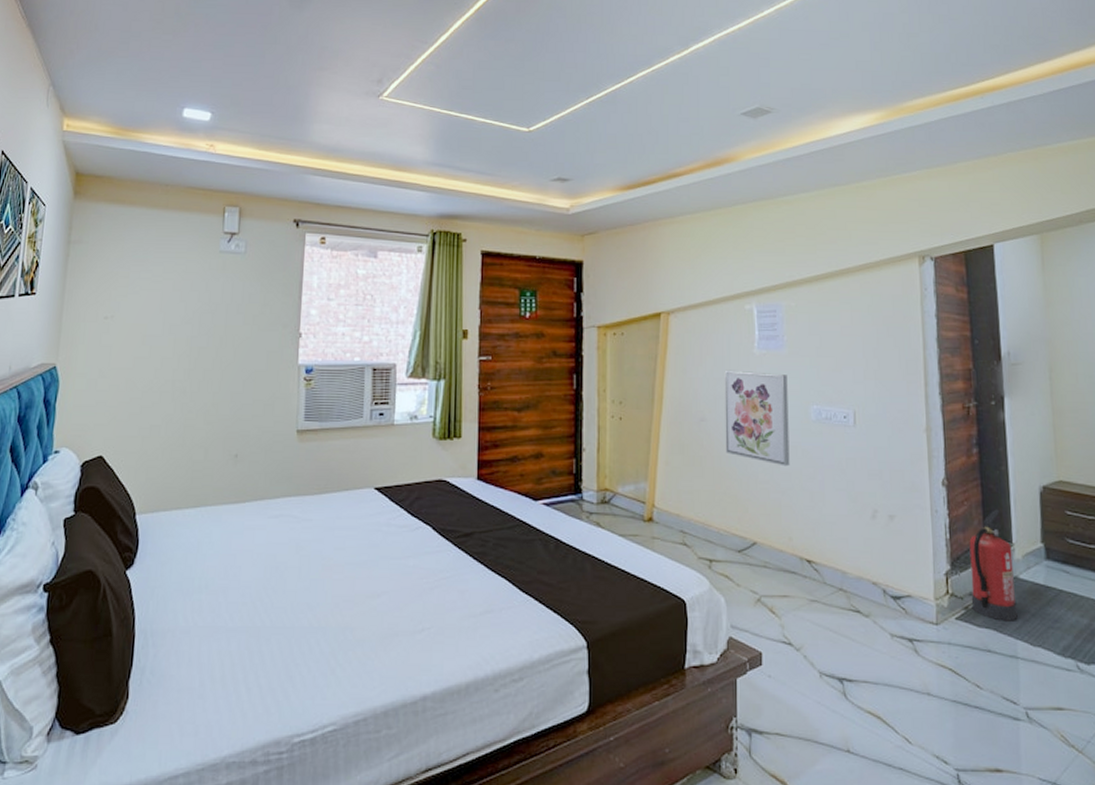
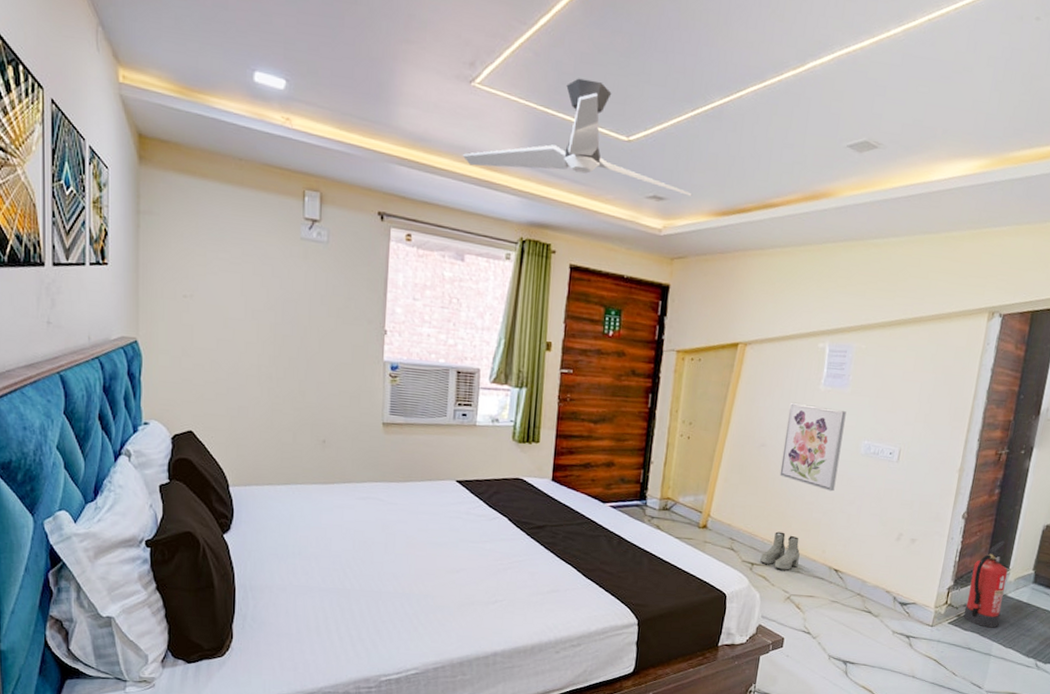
ceiling fan: none [374,82,596,175] -> present [463,78,692,196]
boots: none [719,519,763,565] -> present [760,531,800,570]

